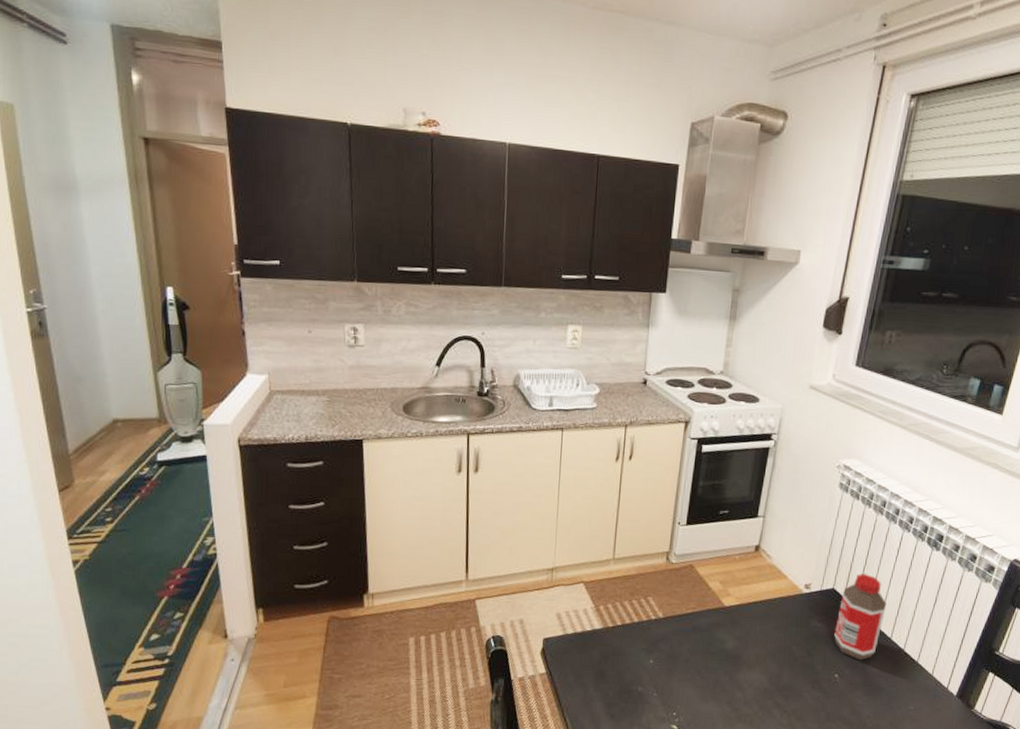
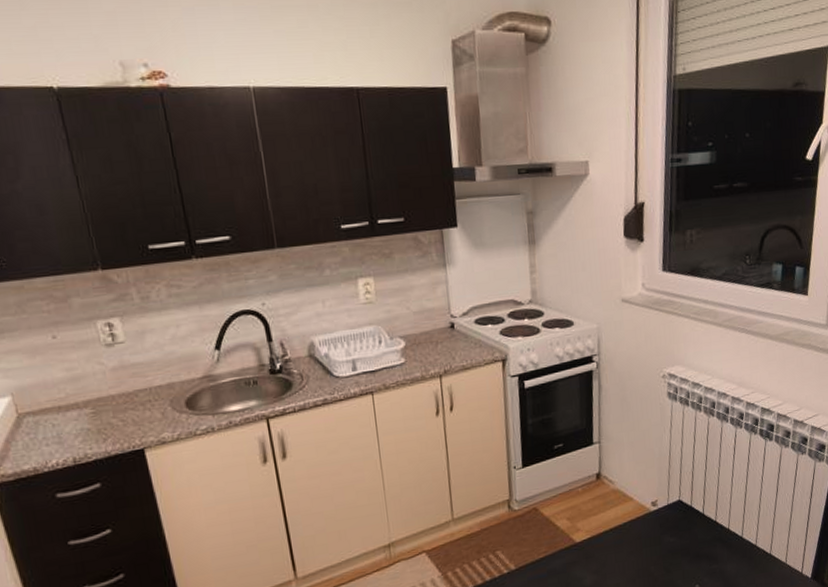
bottle: present [834,574,886,661] -> none [688,478,733,566]

